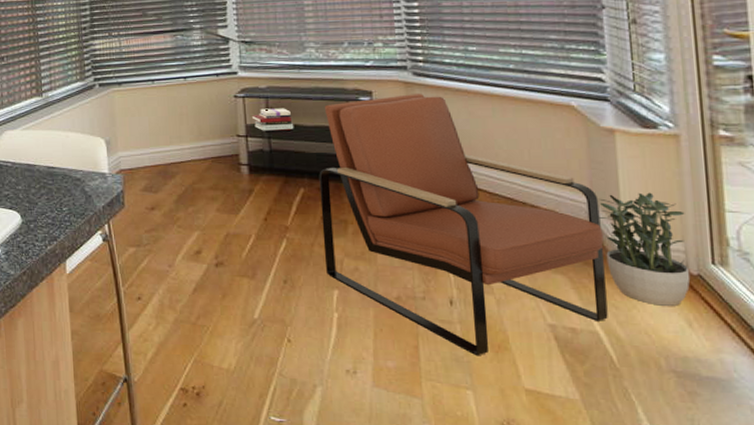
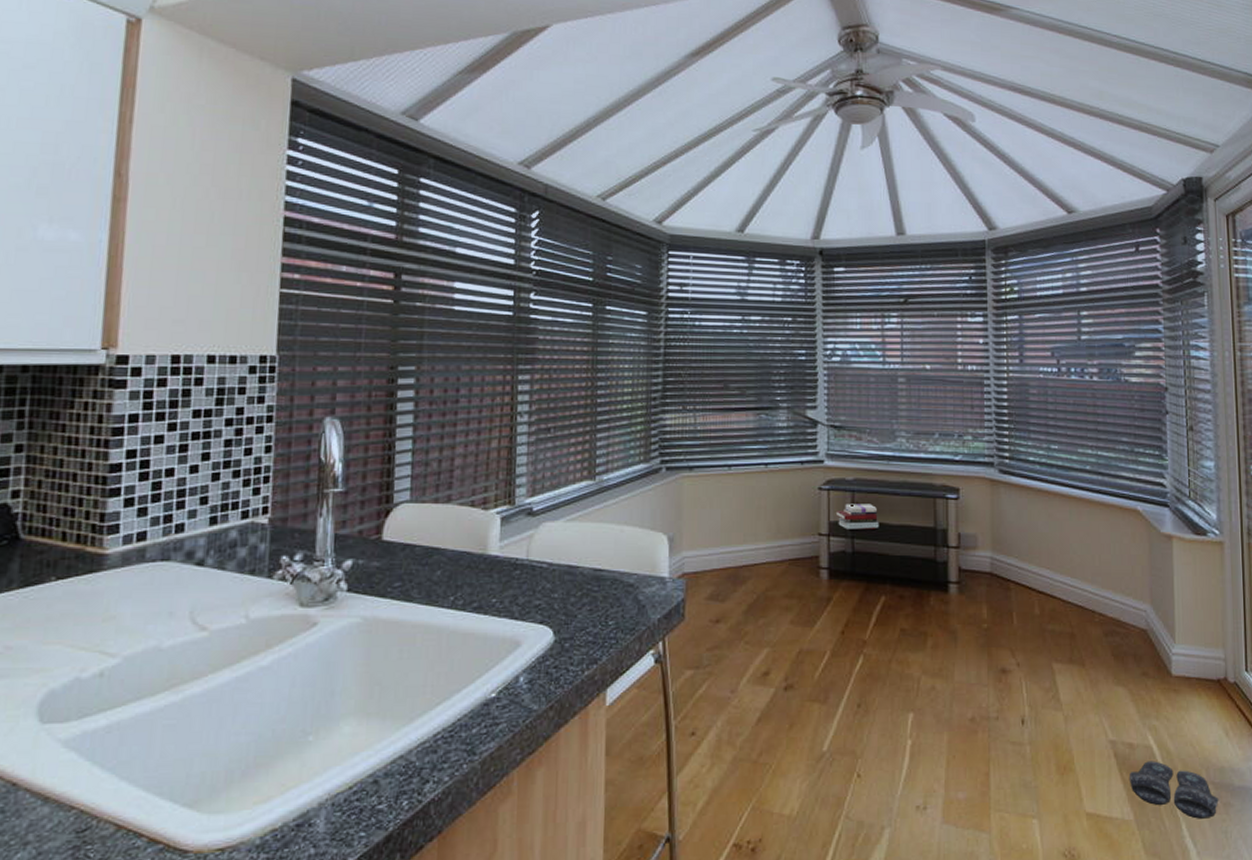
armchair: present [319,94,608,356] -> none [901,493,1161,780]
slippers: none [573,346,683,405] -> present [1130,761,1219,819]
potted plant: present [598,192,691,306] -> none [1156,600,1228,716]

